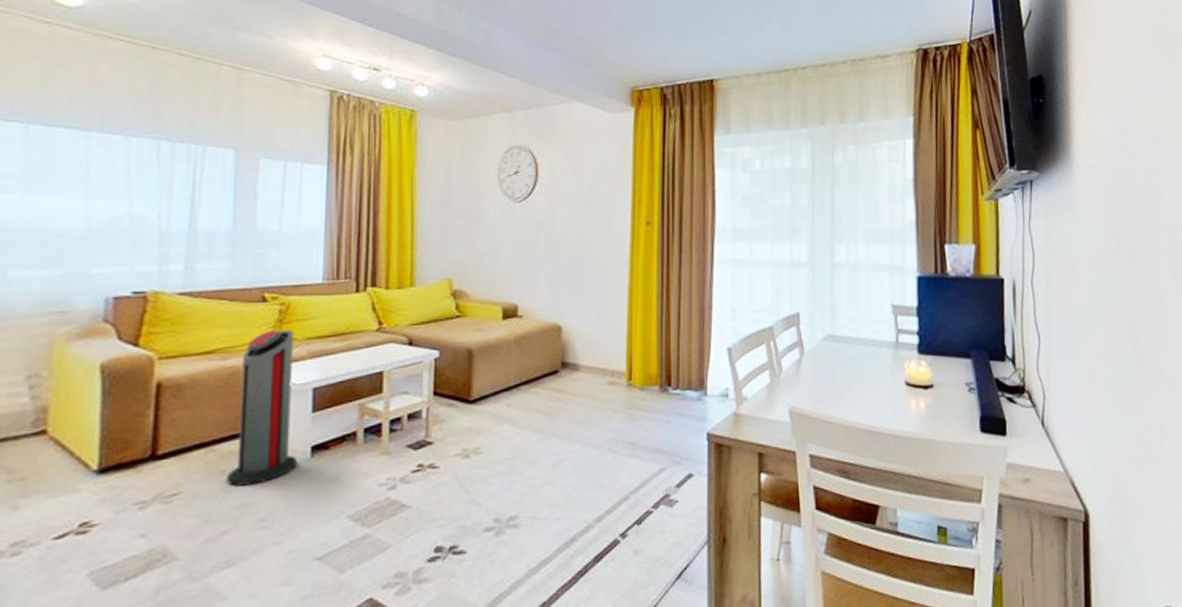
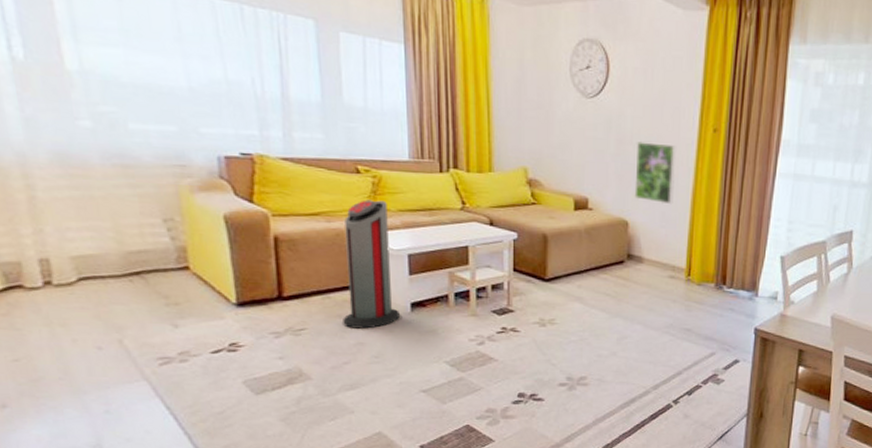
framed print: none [567,240,610,304] -> present [634,140,677,205]

